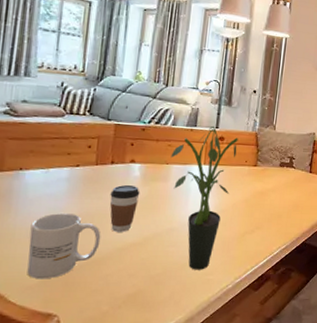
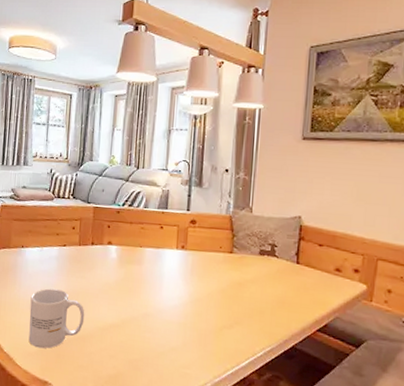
coffee cup: present [110,185,140,232] -> none [91,266,117,312]
potted plant: present [170,126,238,270] -> none [144,208,211,362]

